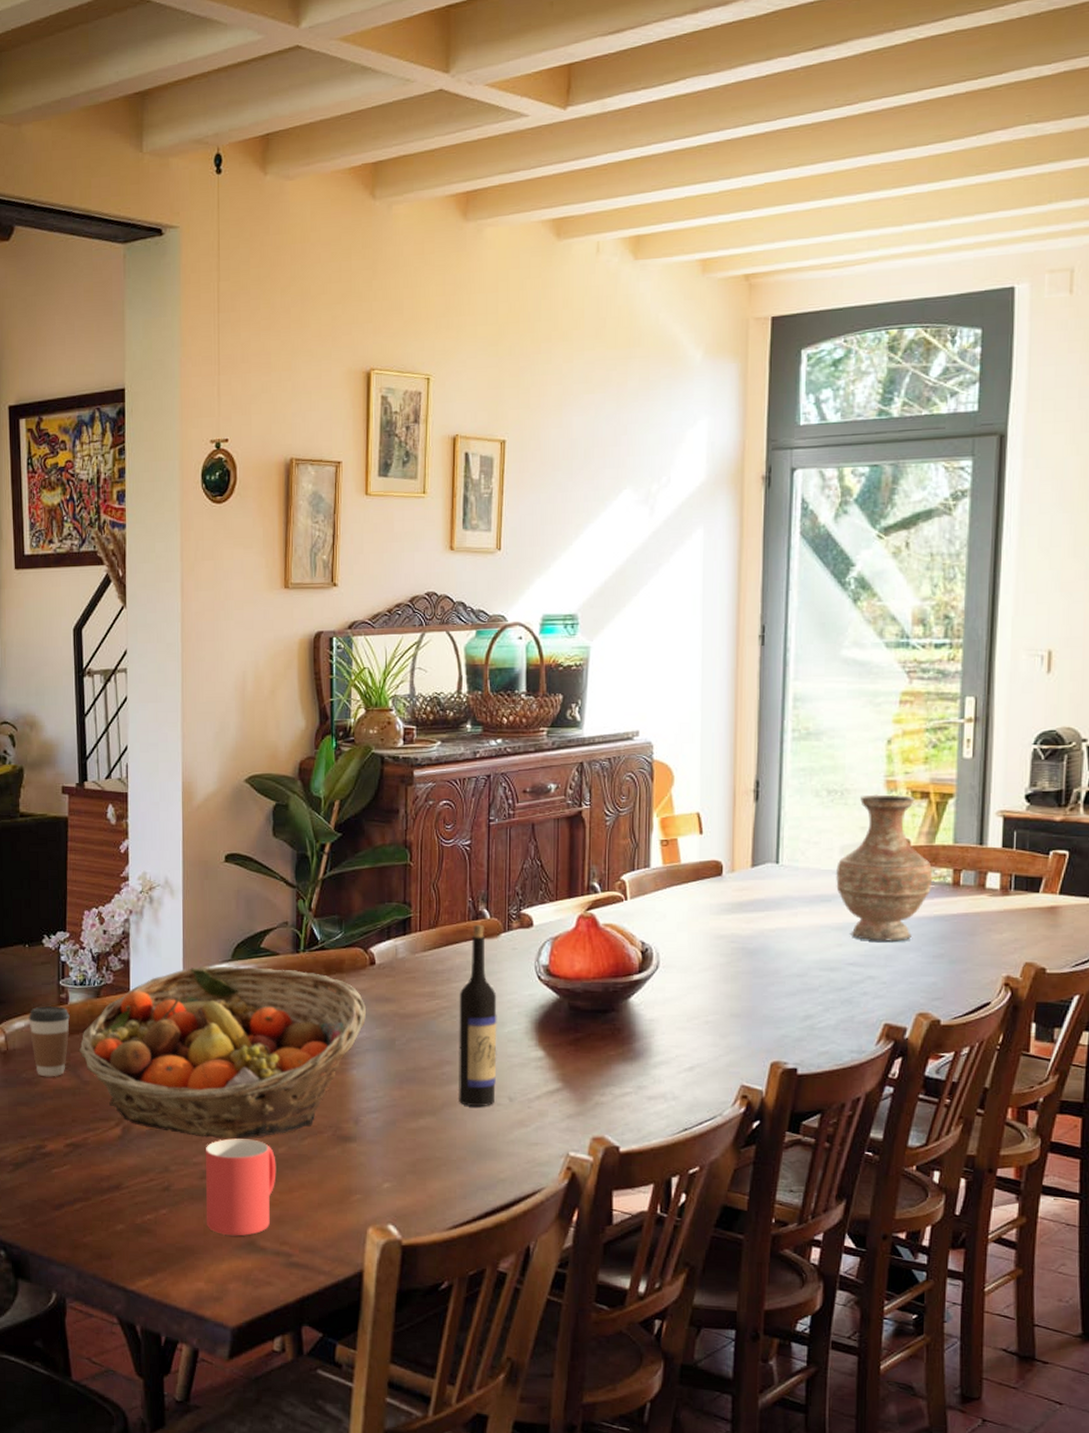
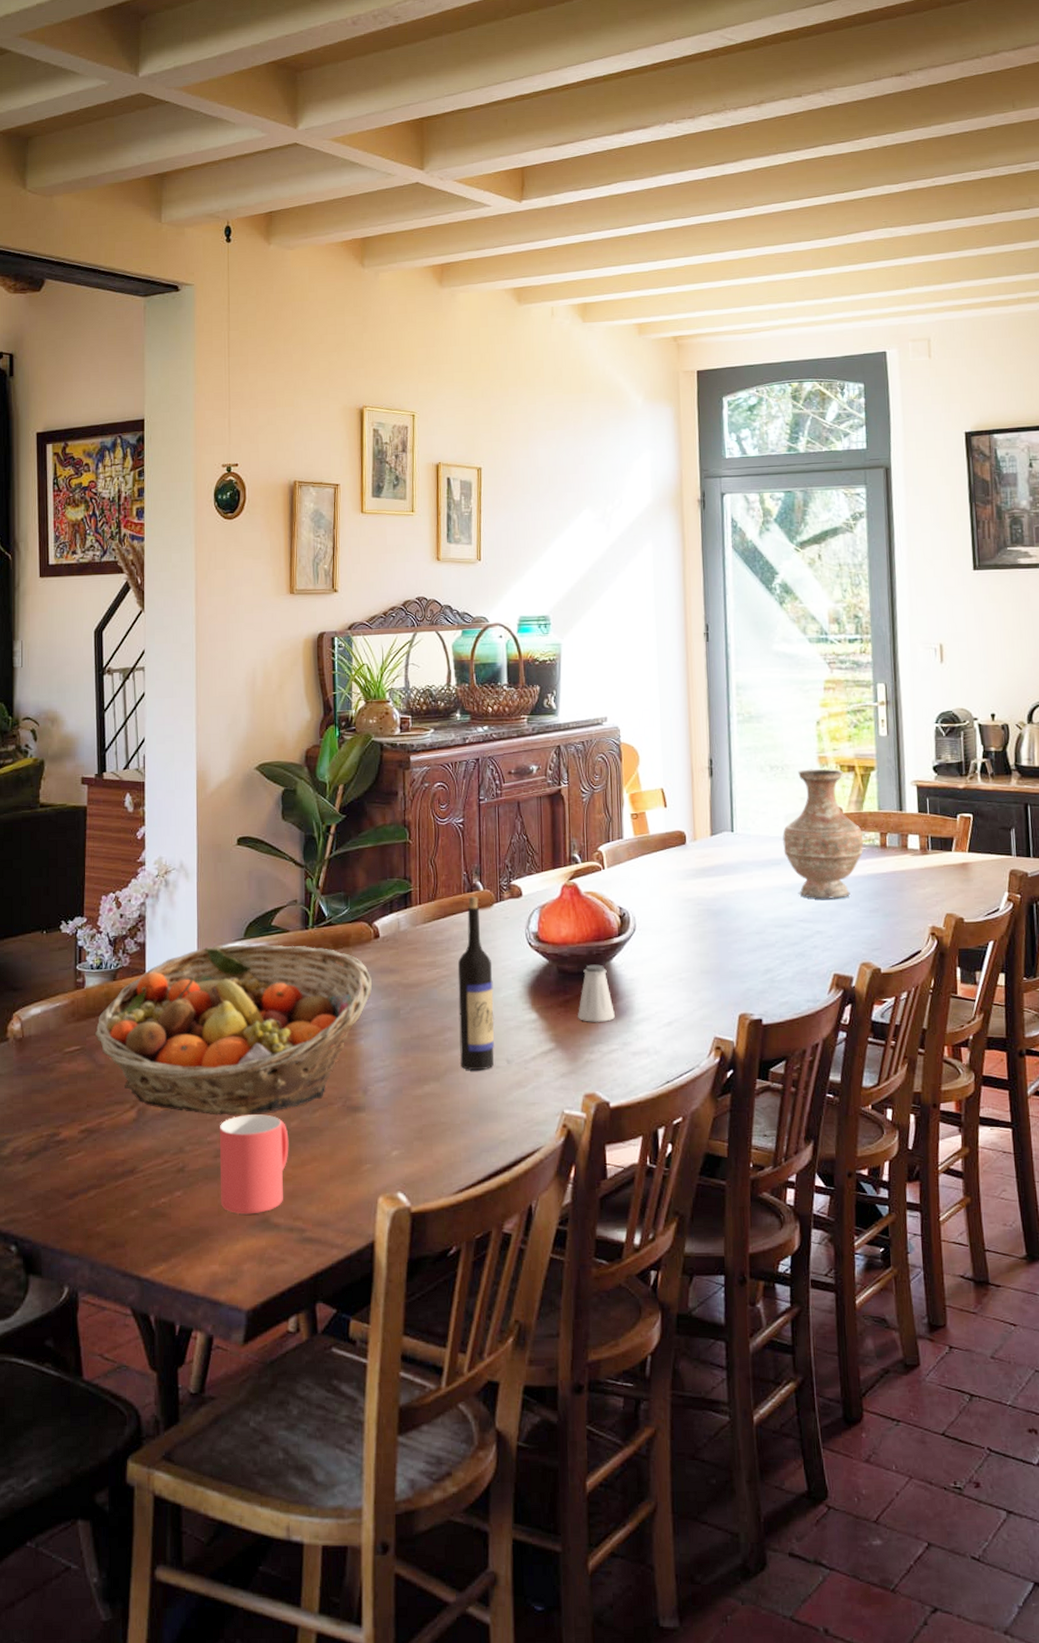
coffee cup: present [29,1005,70,1077] -> none [45,990,86,1063]
saltshaker: none [589,1002,630,1063] -> present [578,964,615,1022]

